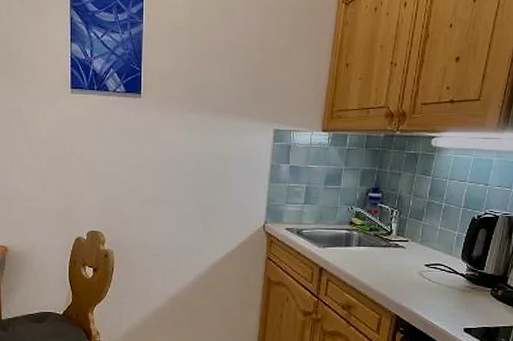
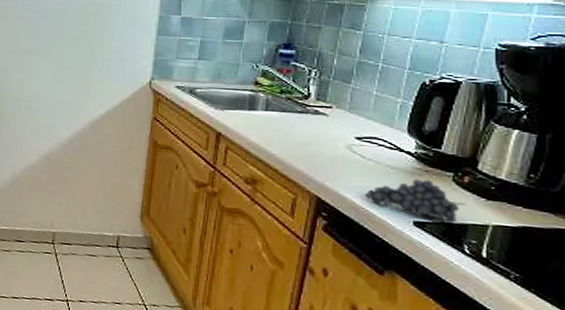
fruit: none [430,295,499,327] -> present [364,178,465,223]

